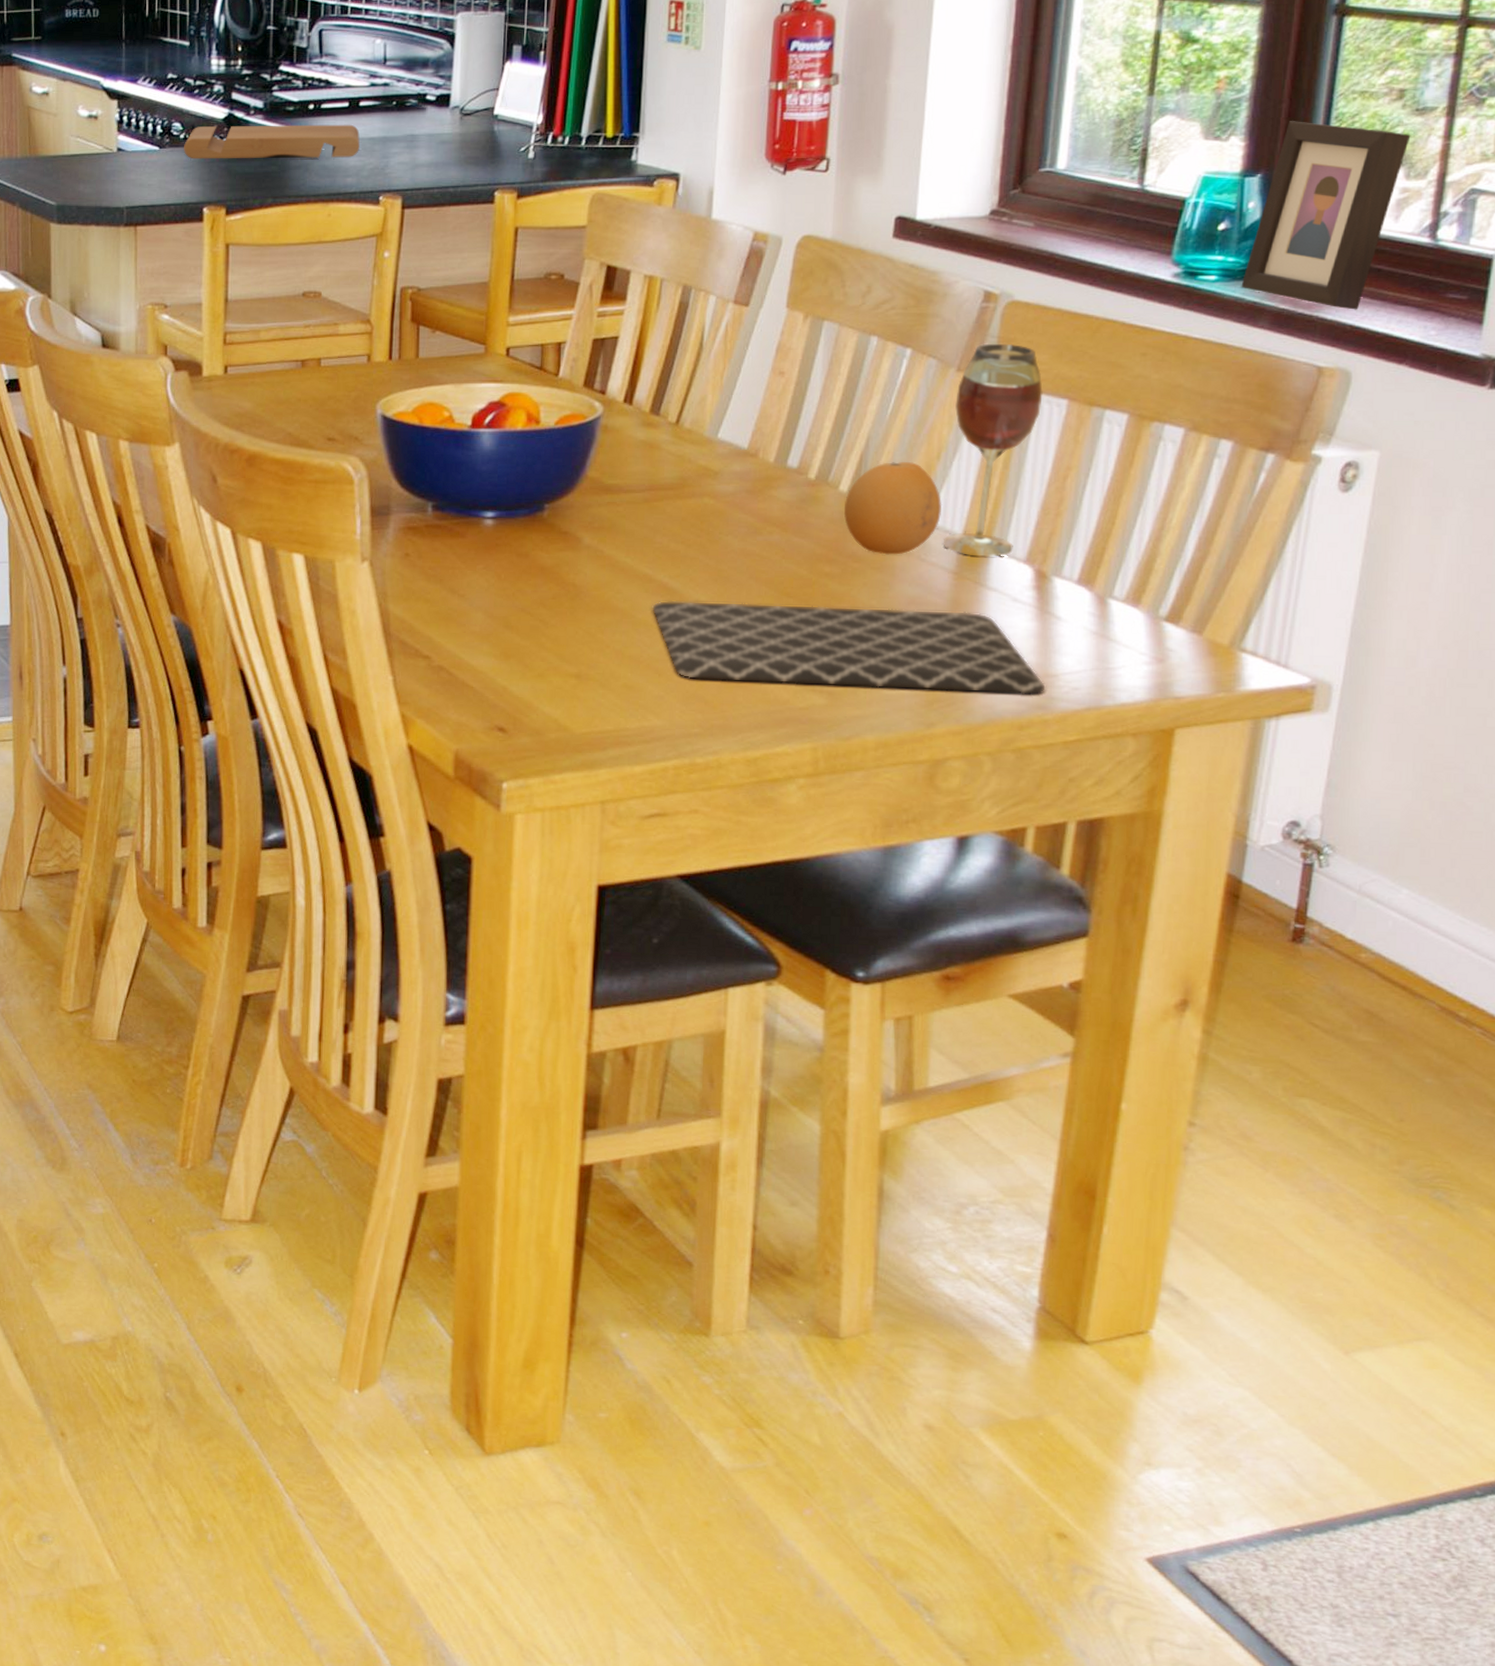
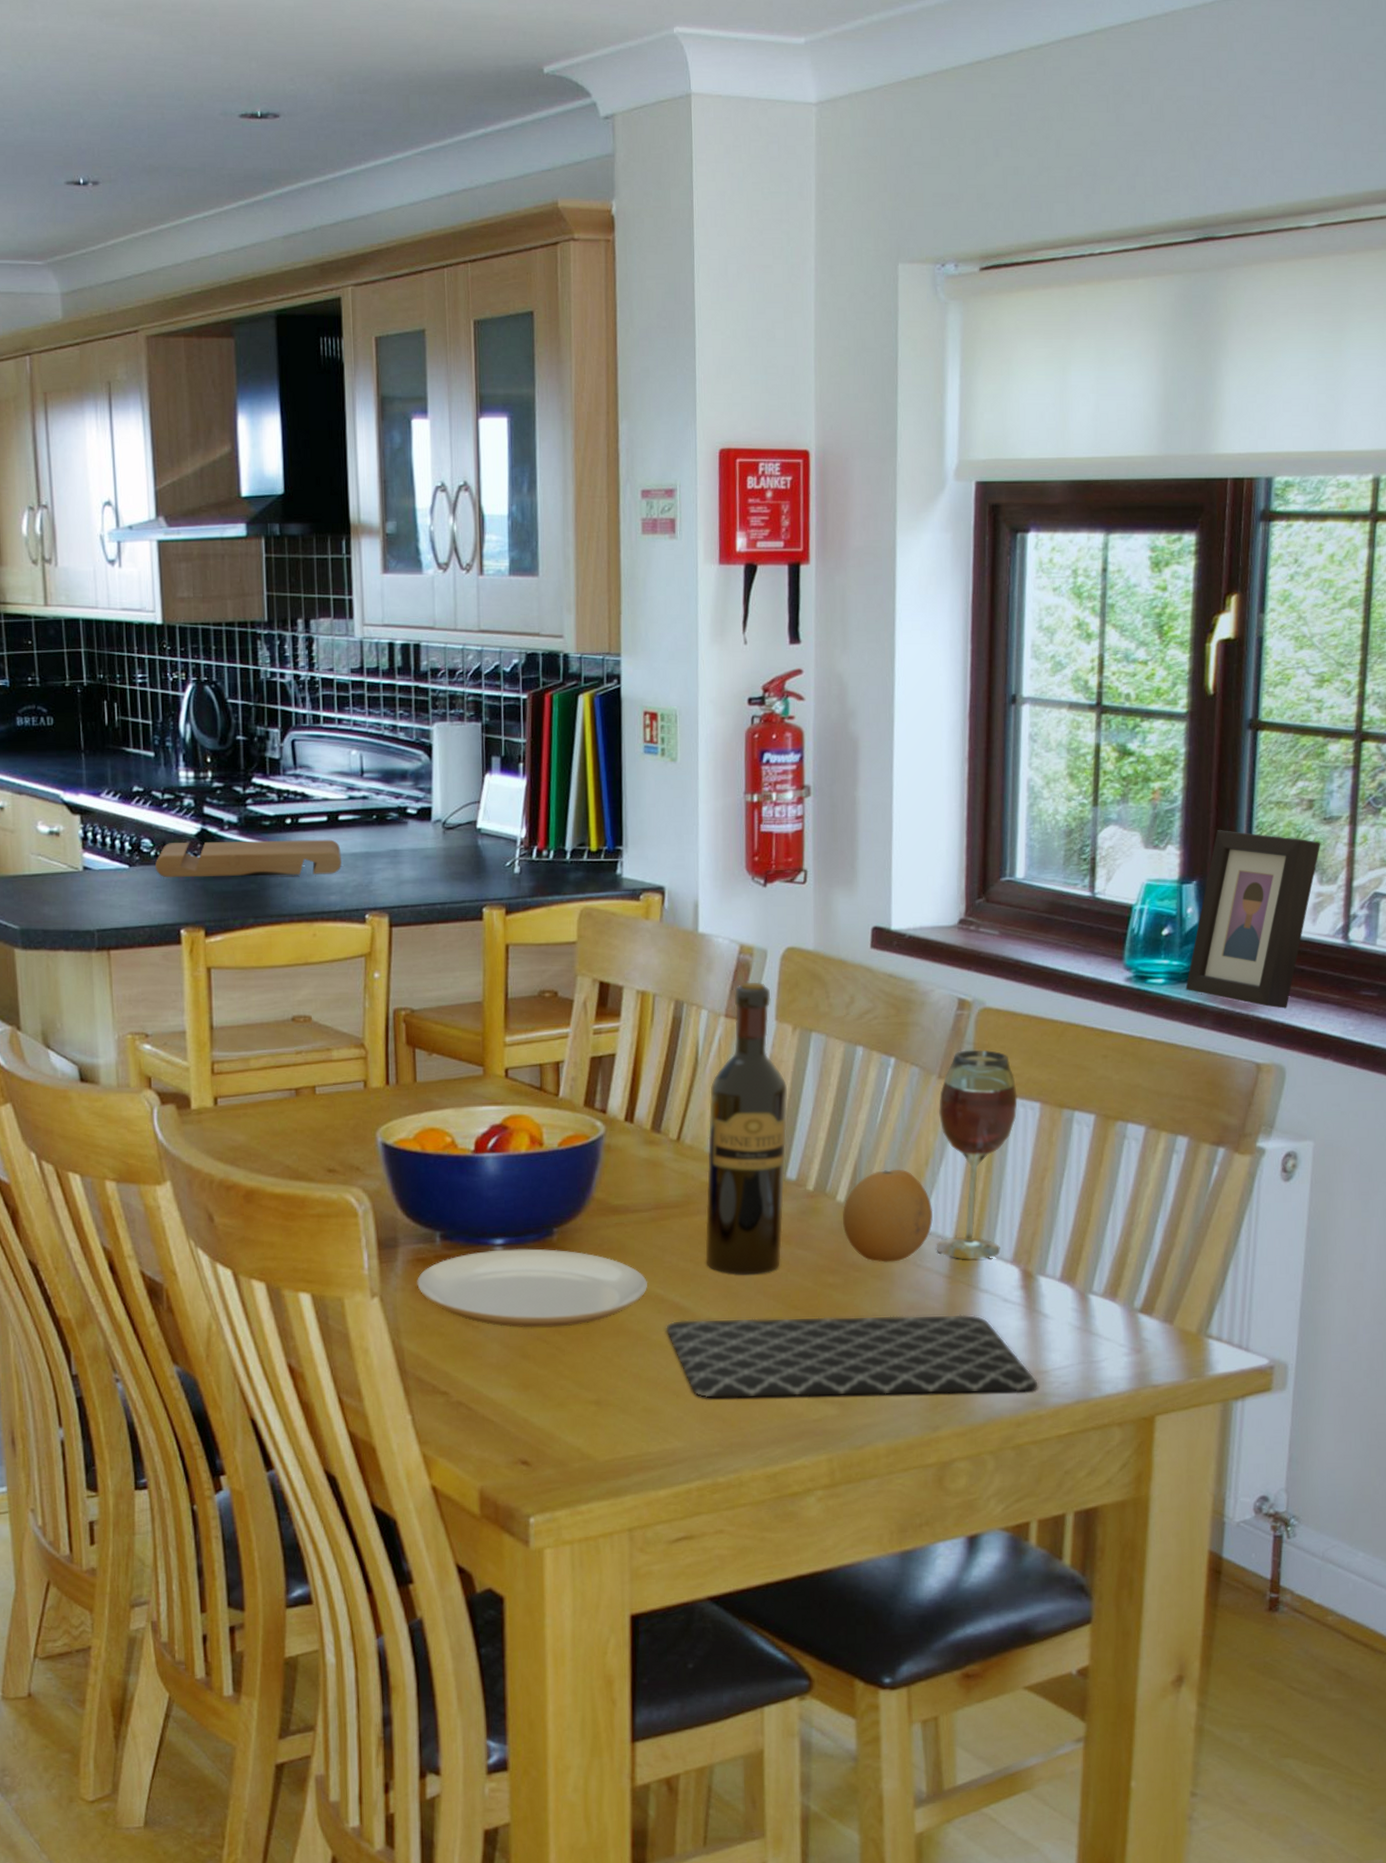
plate: none [407,522,637,600] -> present [417,1248,648,1328]
wine bottle: none [697,269,795,559] -> present [705,982,788,1274]

